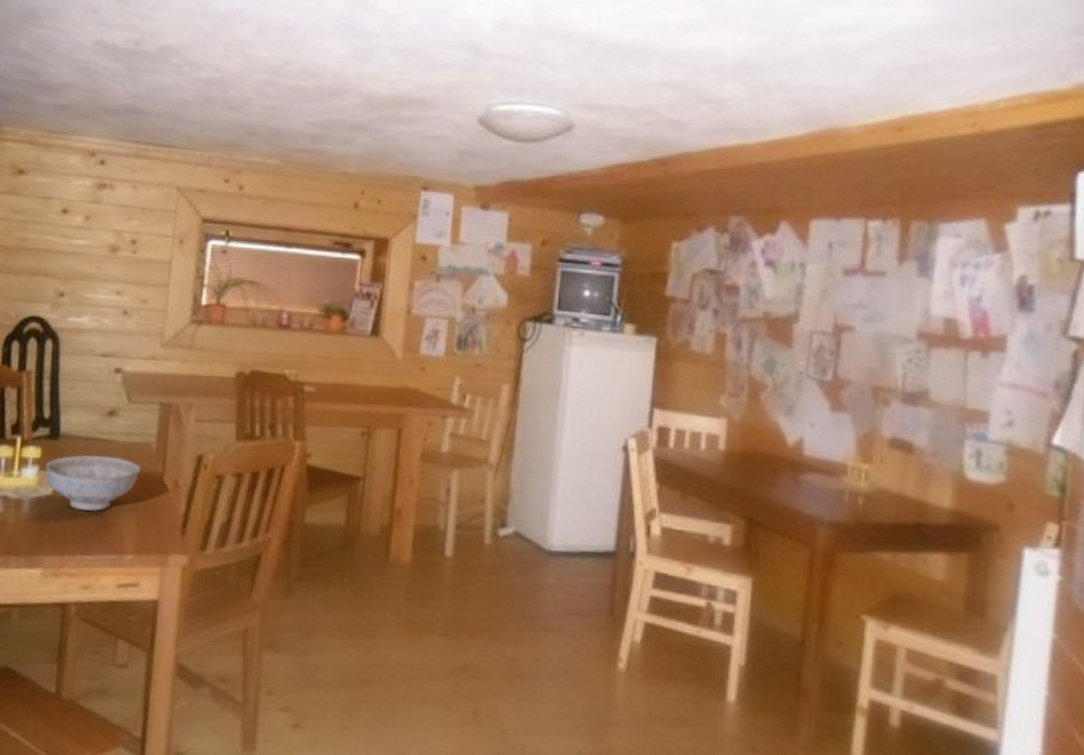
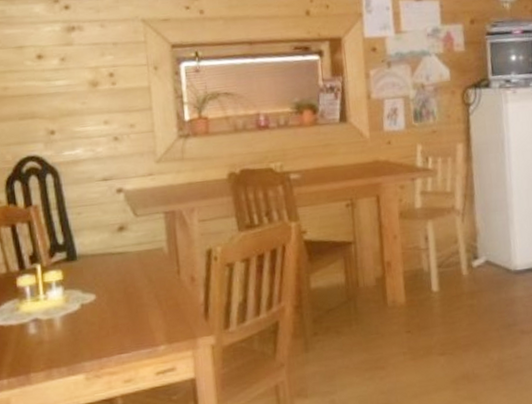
decorative bowl: present [44,455,141,511] -> none [68,265,158,317]

